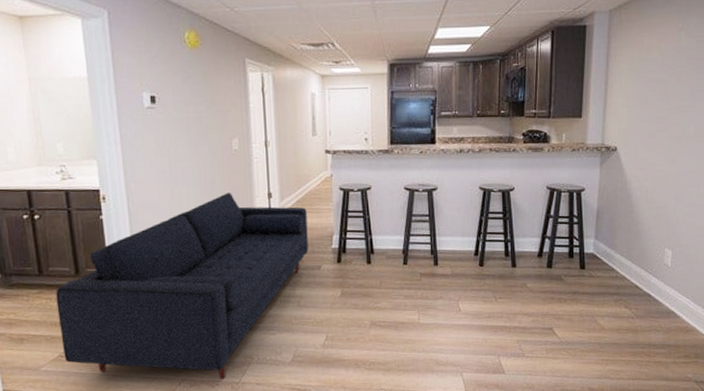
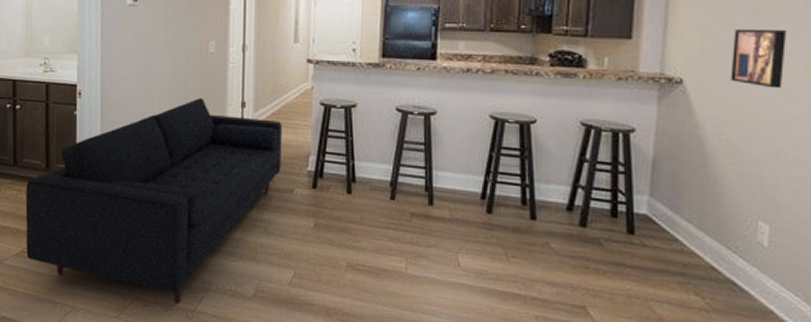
wall art: none [648,105,685,150] -> present [730,28,788,89]

